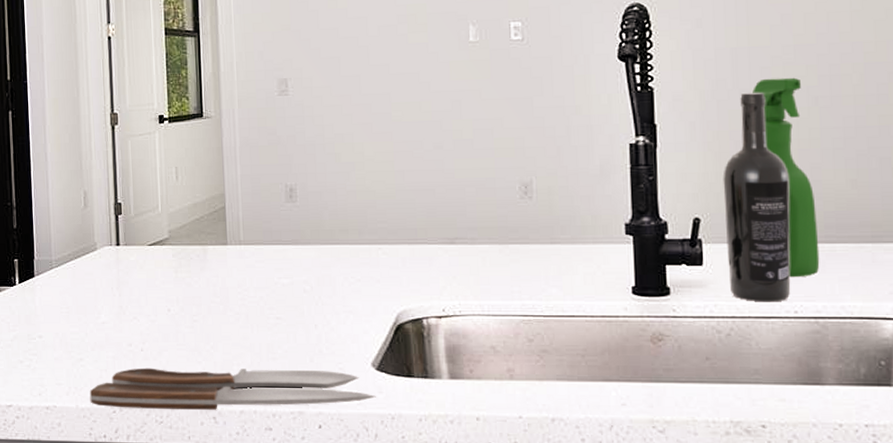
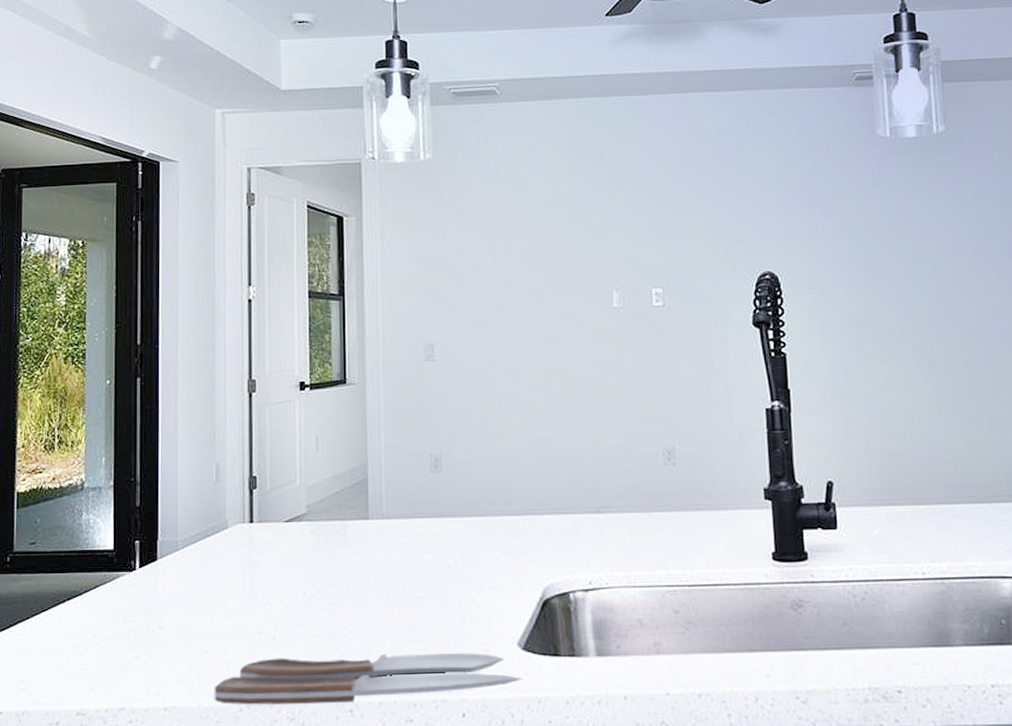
wine bottle: present [722,92,791,302] -> none [852,357,918,565]
spray bottle: present [752,77,820,278] -> none [875,343,943,539]

